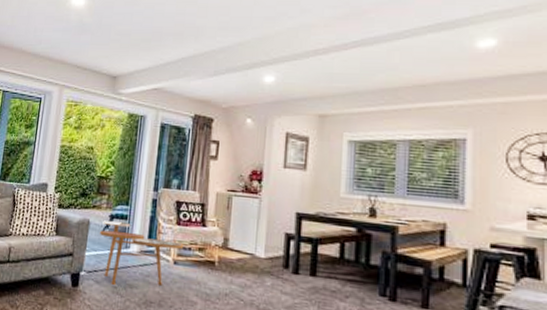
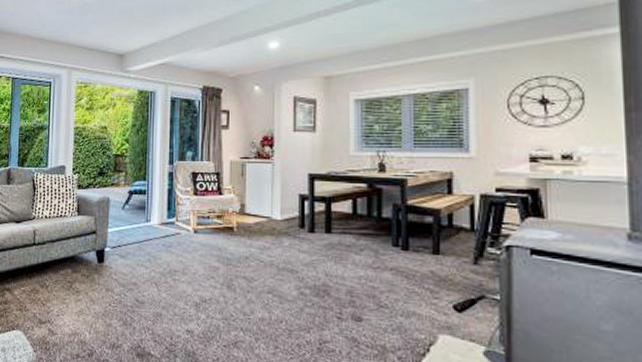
side table: present [99,220,184,286] -> none [119,197,203,259]

